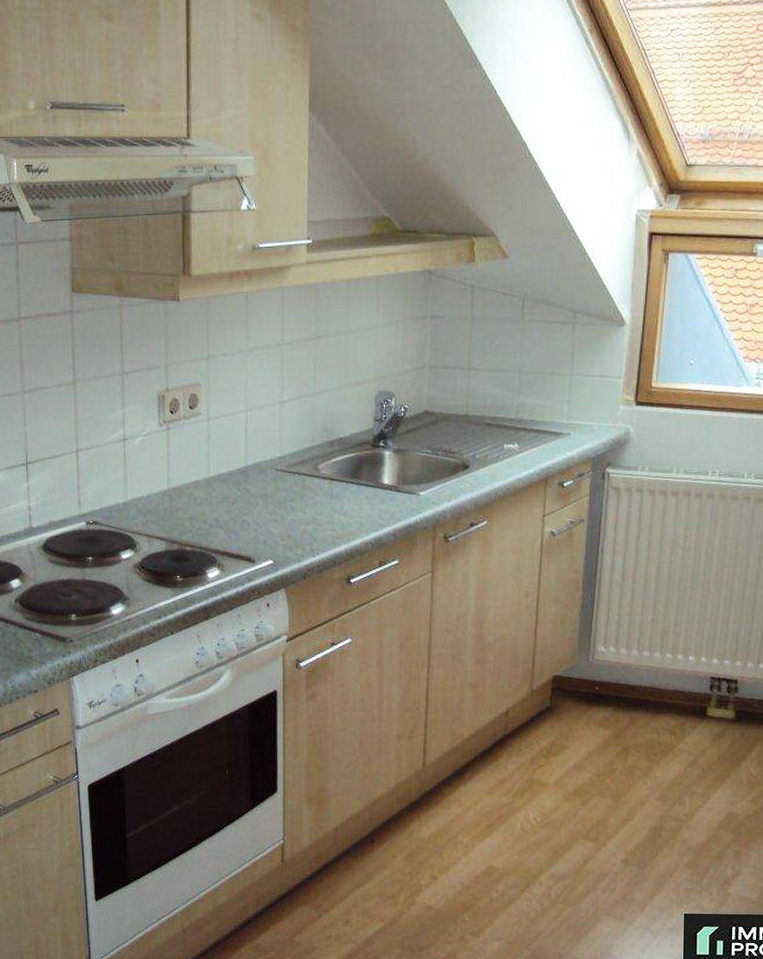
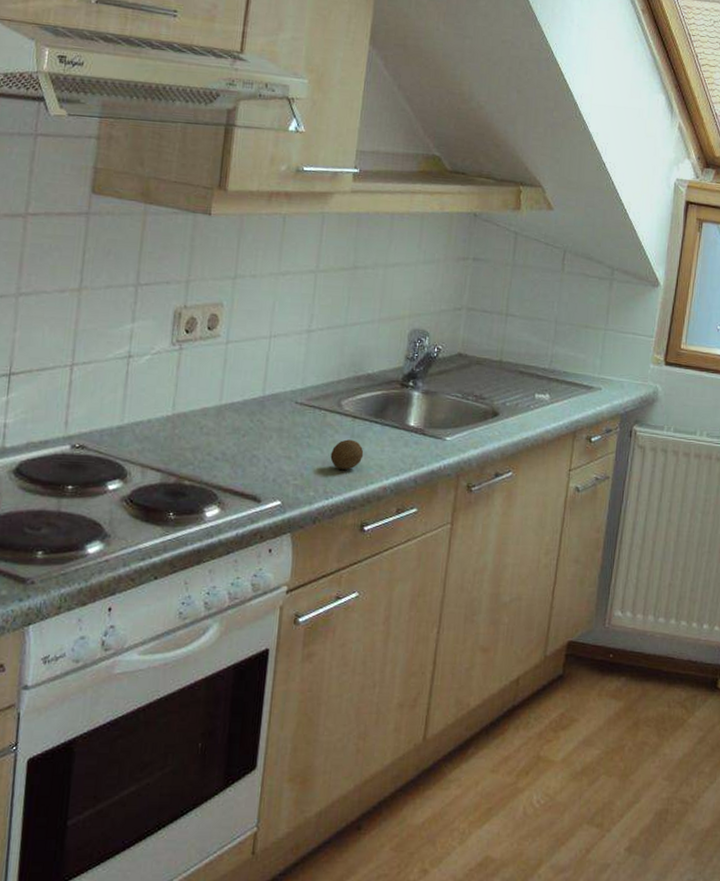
fruit: none [313,500,344,529] -> present [330,439,364,470]

